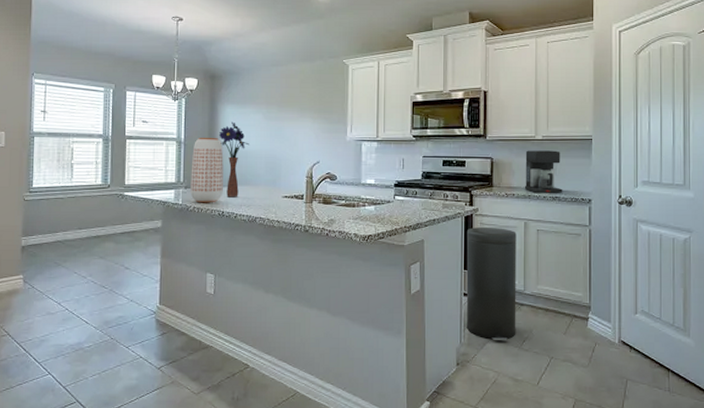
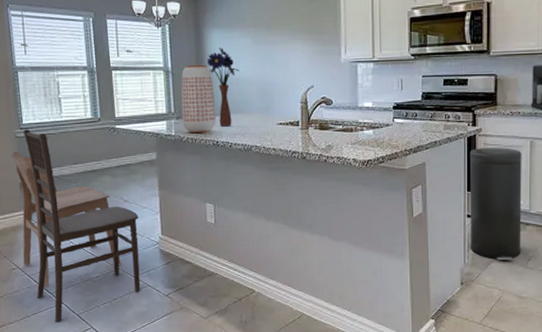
dining chair: none [15,214,115,355] -> present [10,151,121,287]
dining chair: none [24,193,138,395] -> present [23,129,141,323]

